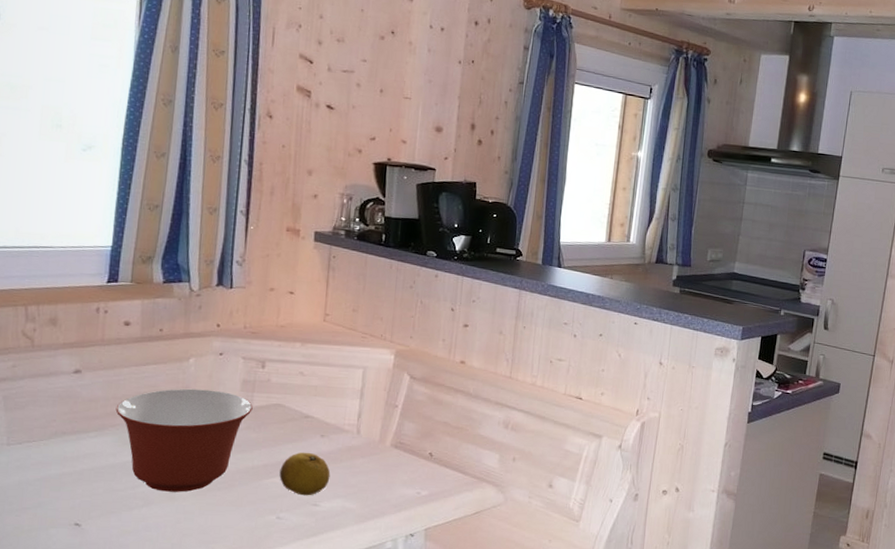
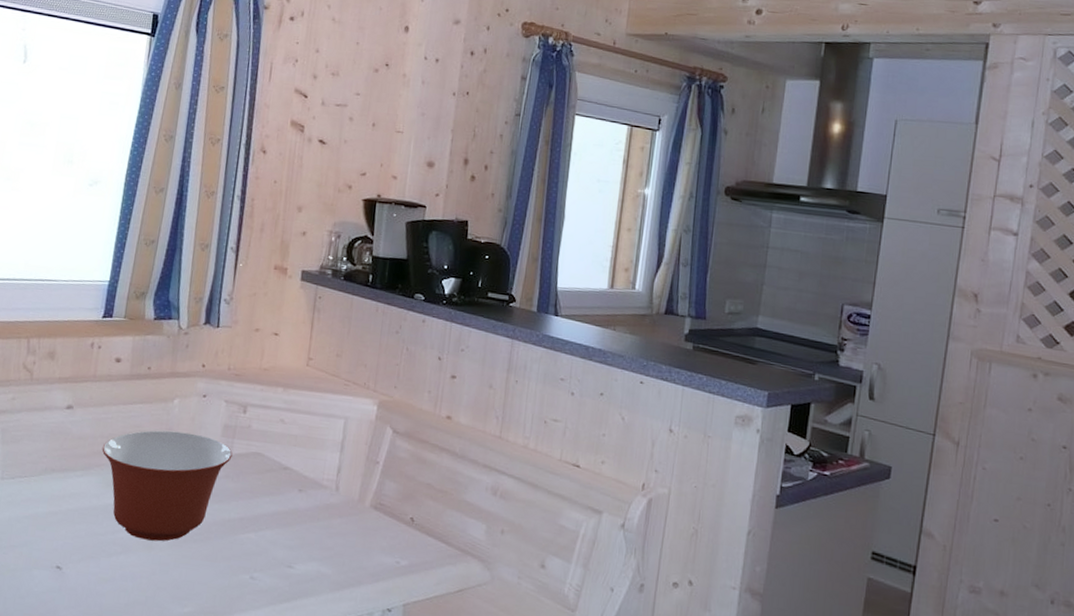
fruit: present [279,452,331,496] -> none [255,506,307,556]

